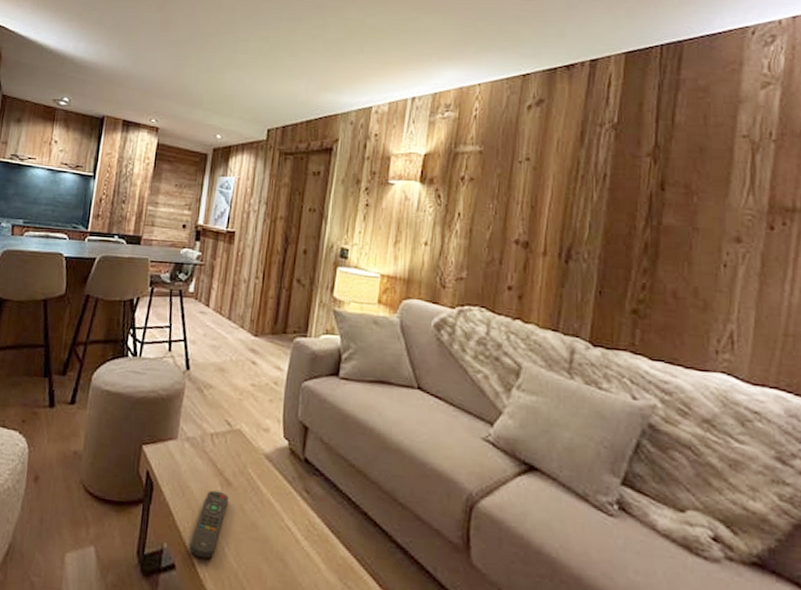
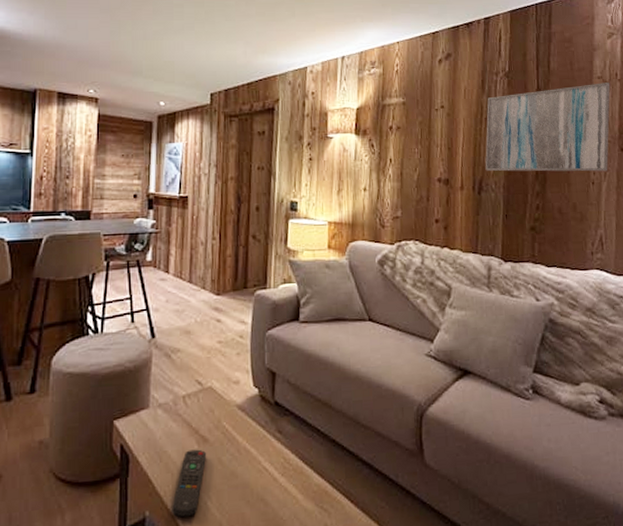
wall art: none [577,143,761,253] -> present [485,83,611,172]

